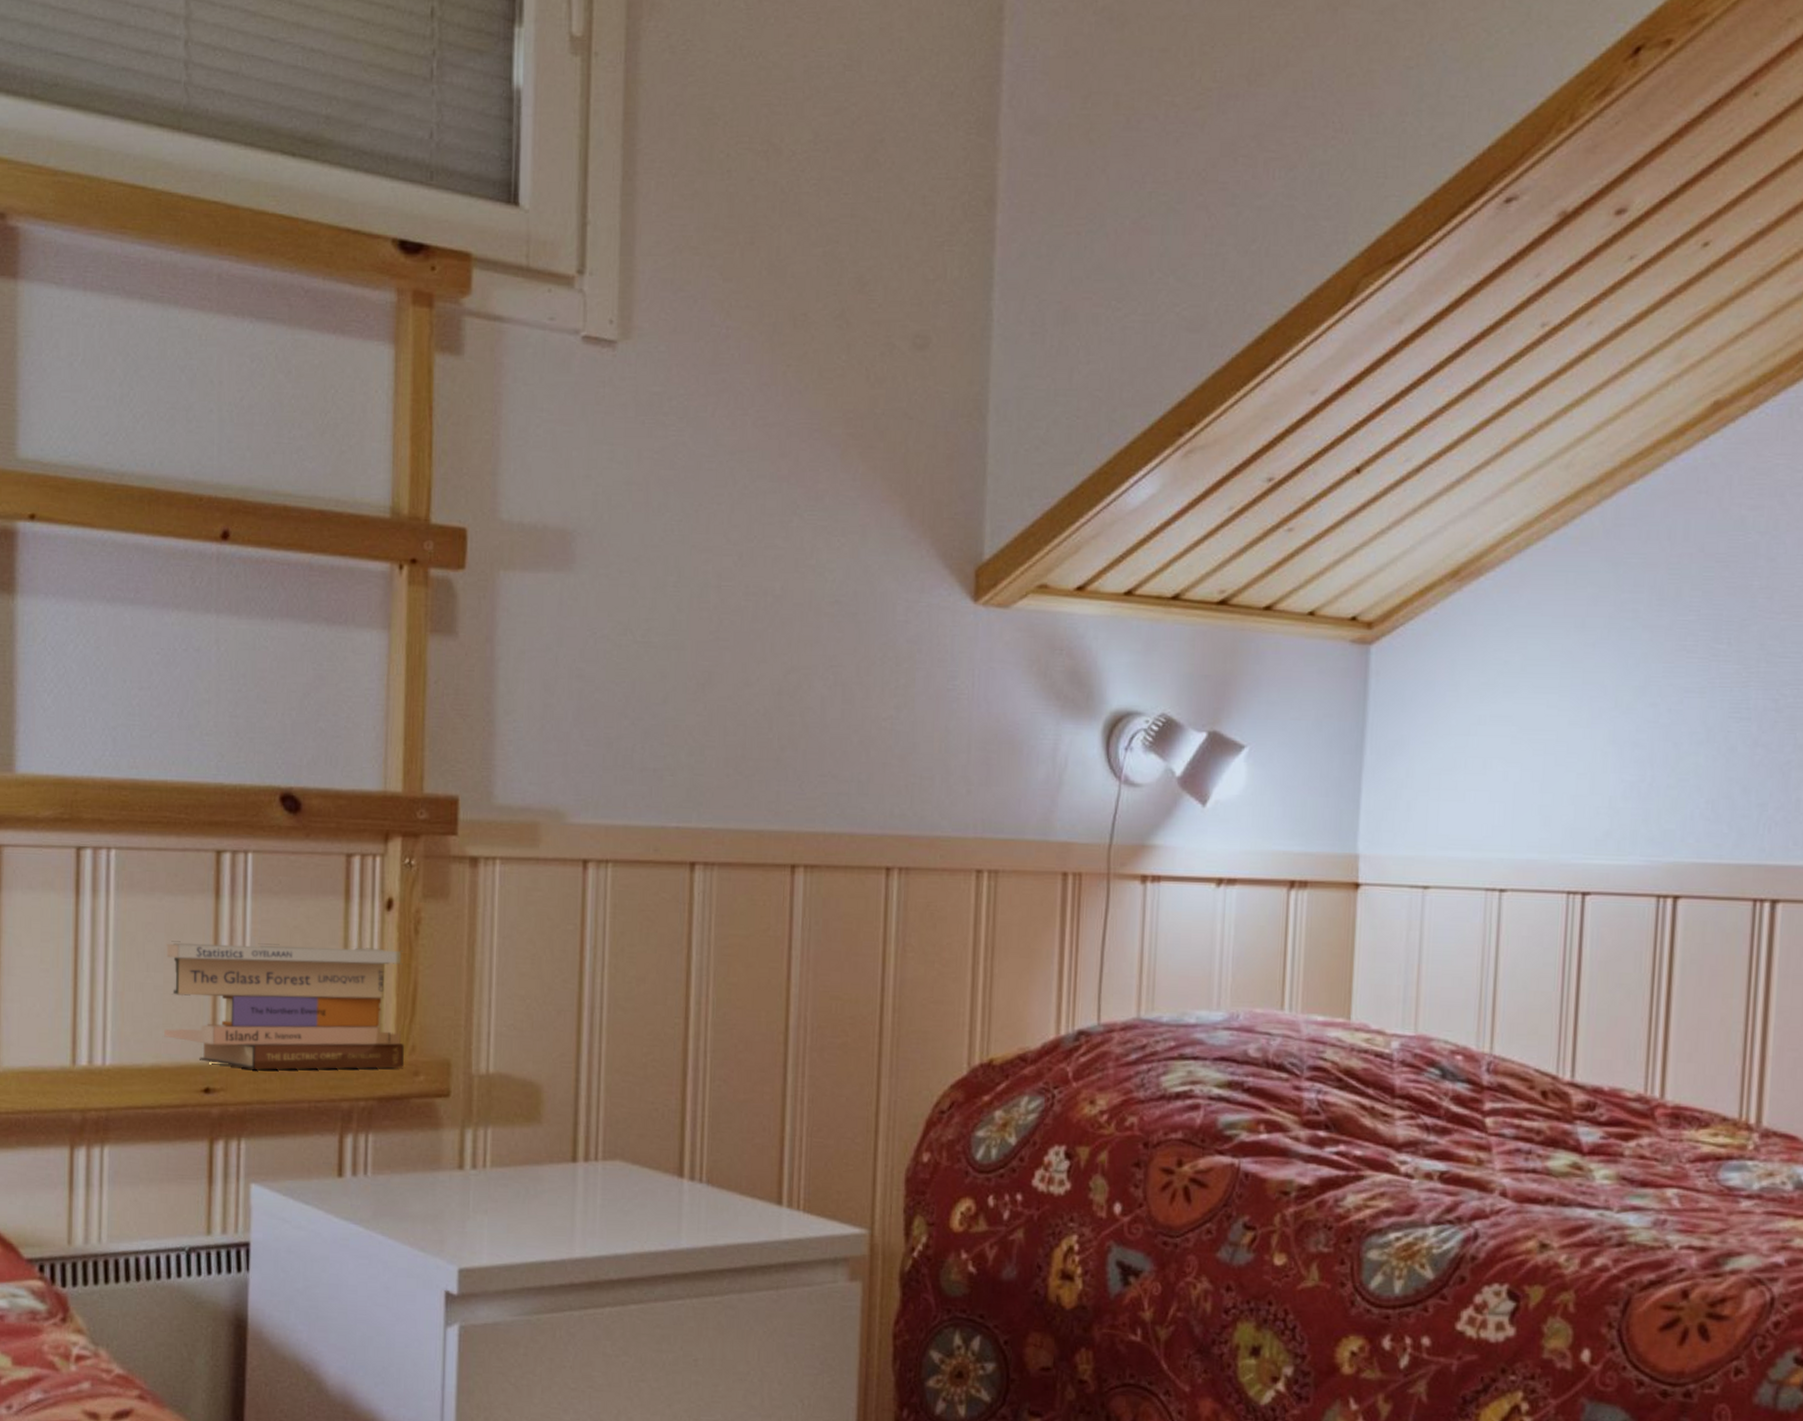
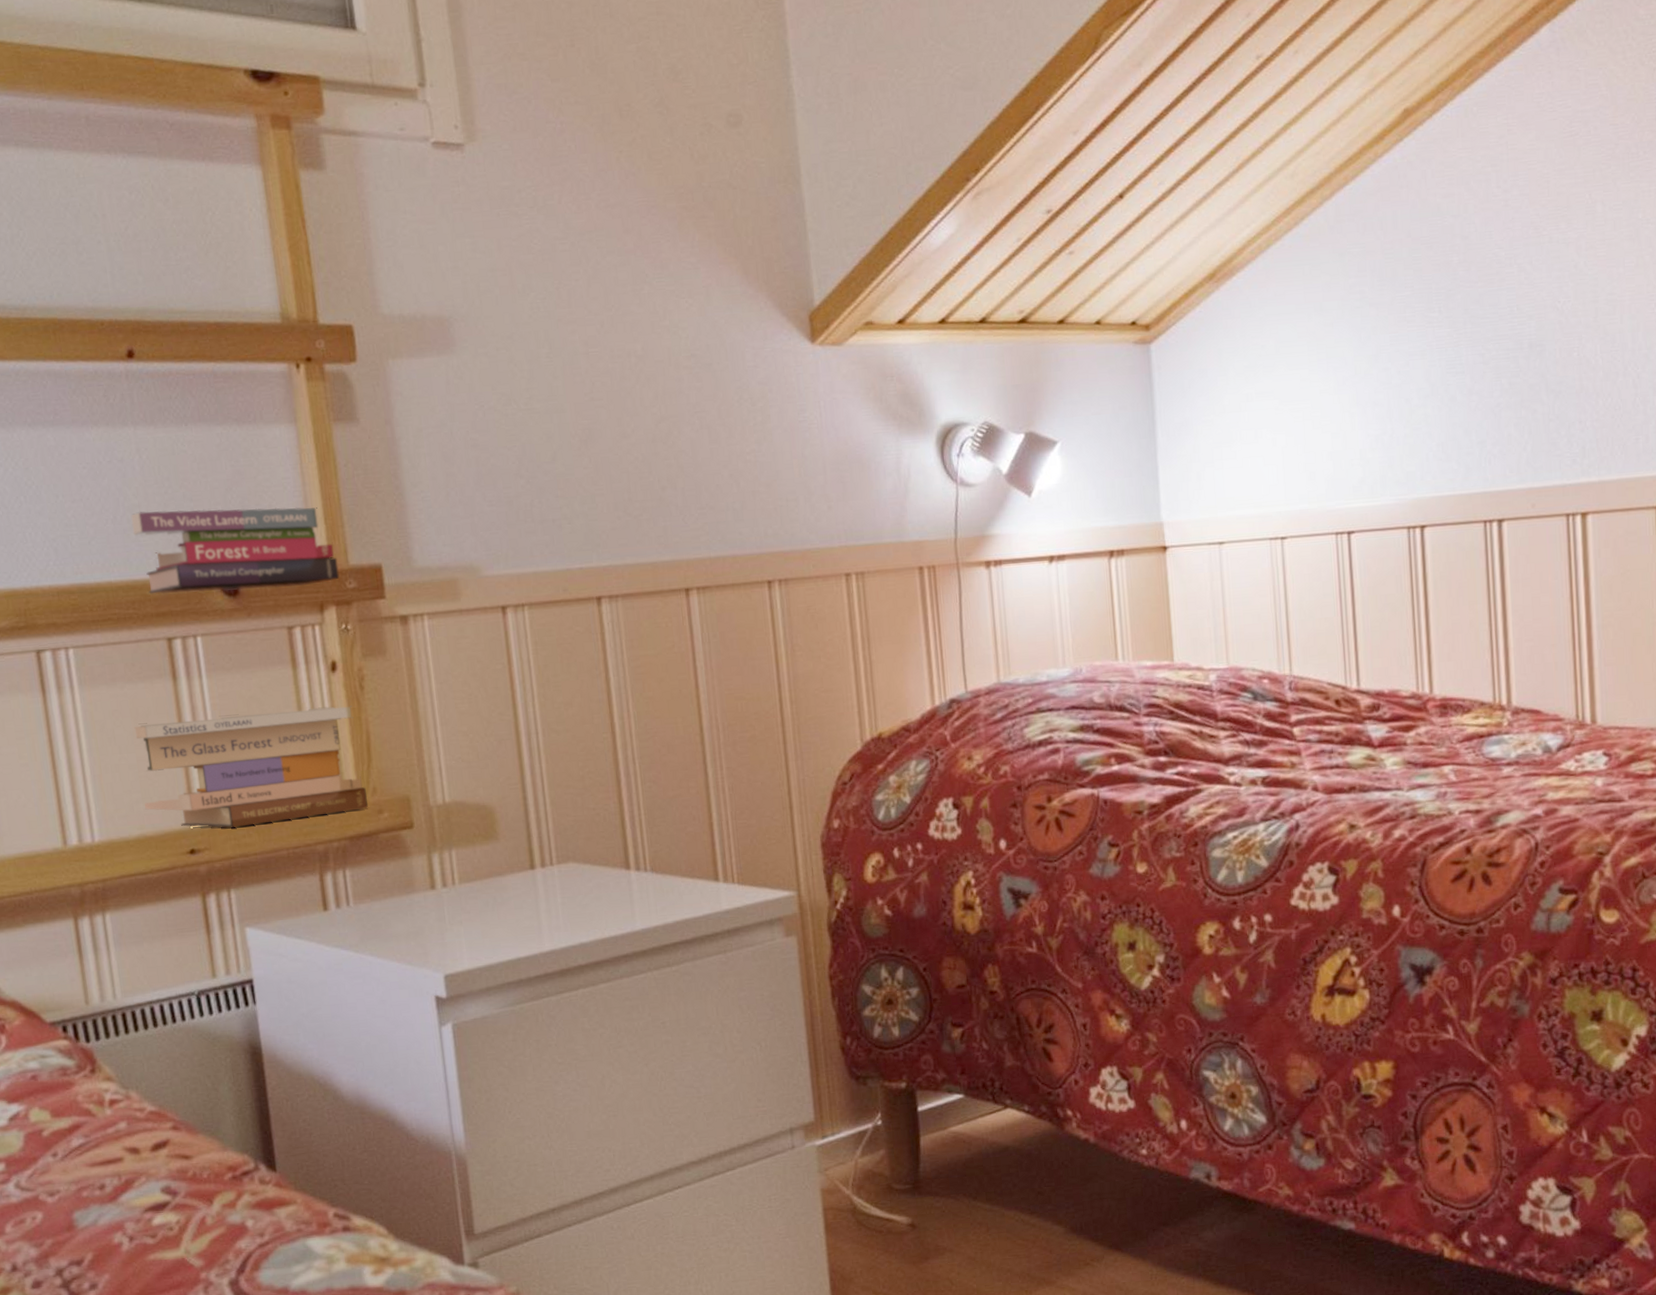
books: none [198,708,412,811] -> present [130,507,340,595]

